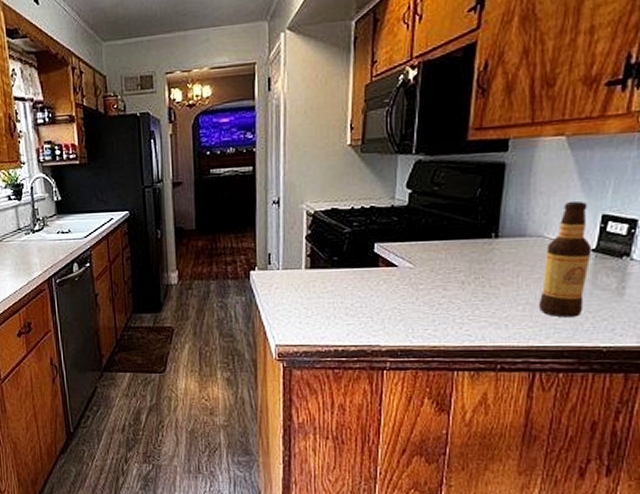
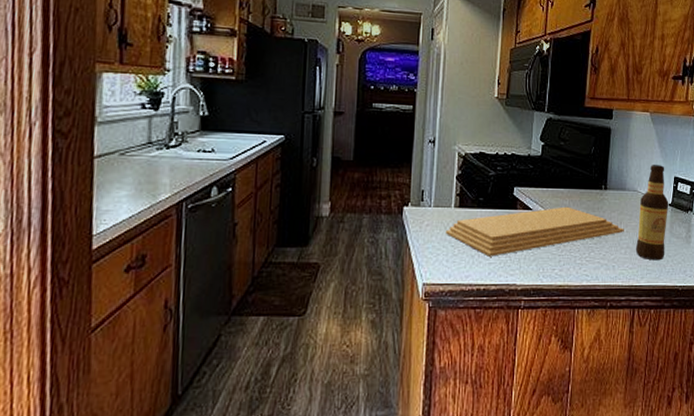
cutting board: none [297,260,523,318] -> present [446,206,624,257]

